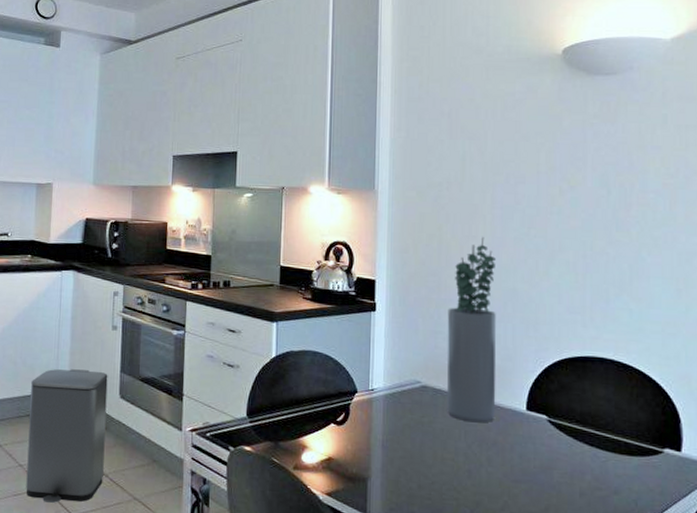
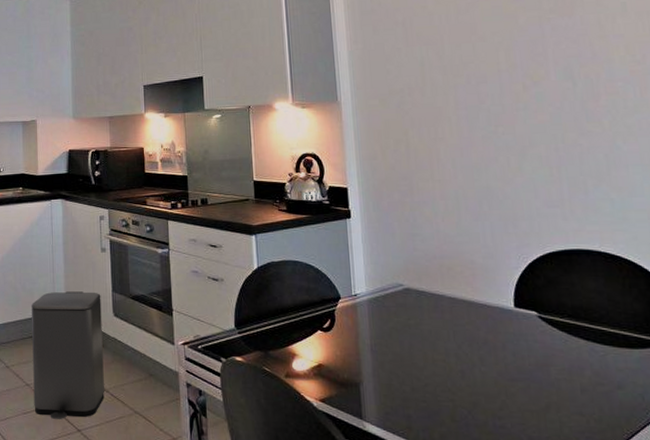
vase: present [446,237,497,423] -> none [422,138,483,323]

